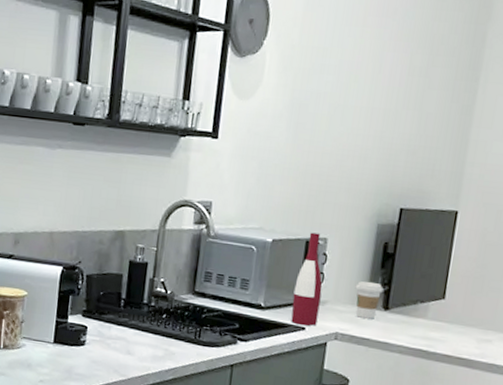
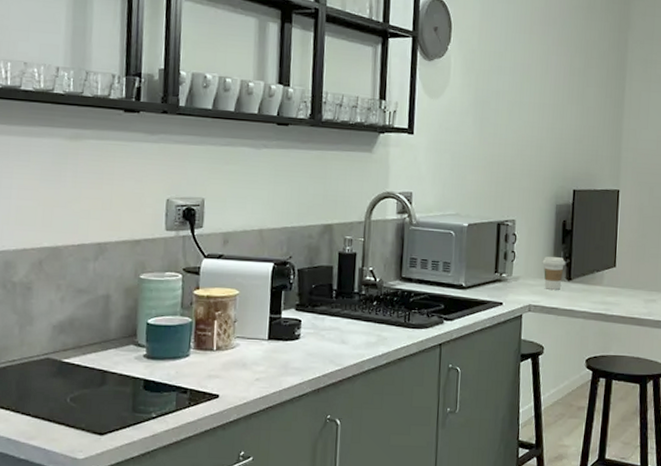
wine bottle: present [291,232,322,326] -> none [489,215,514,301]

